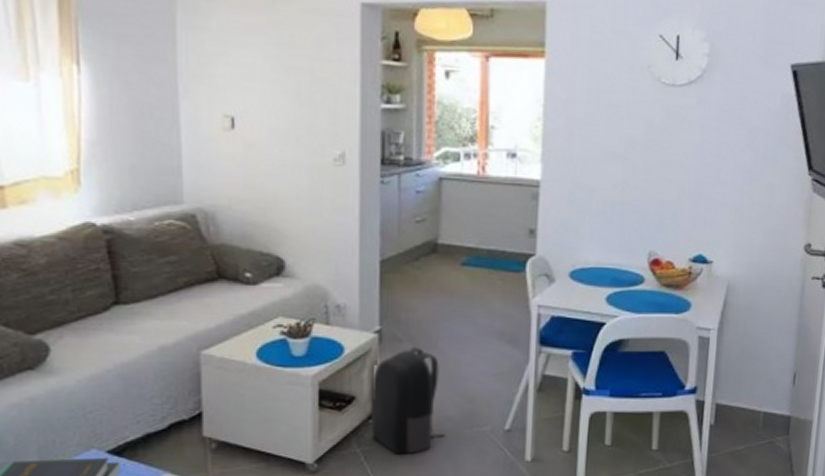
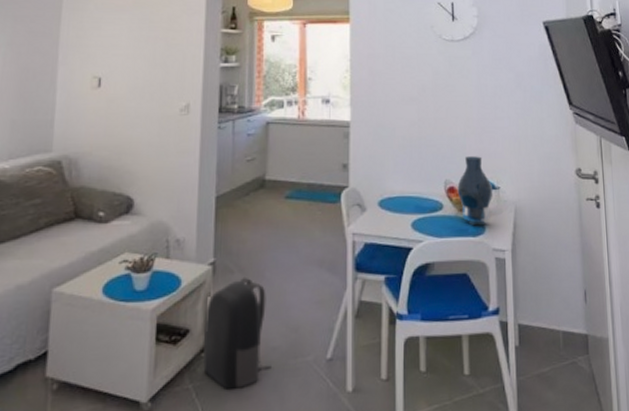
vase: none [662,225,705,302] -> present [457,156,493,226]

